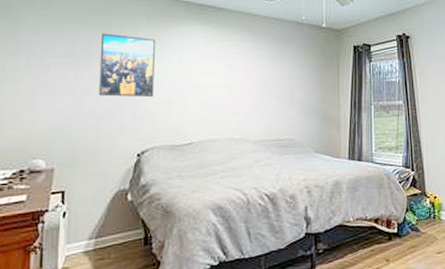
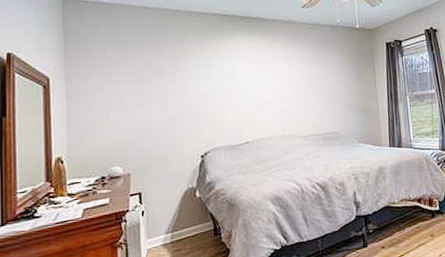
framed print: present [98,33,156,97] -> none [160,50,211,107]

